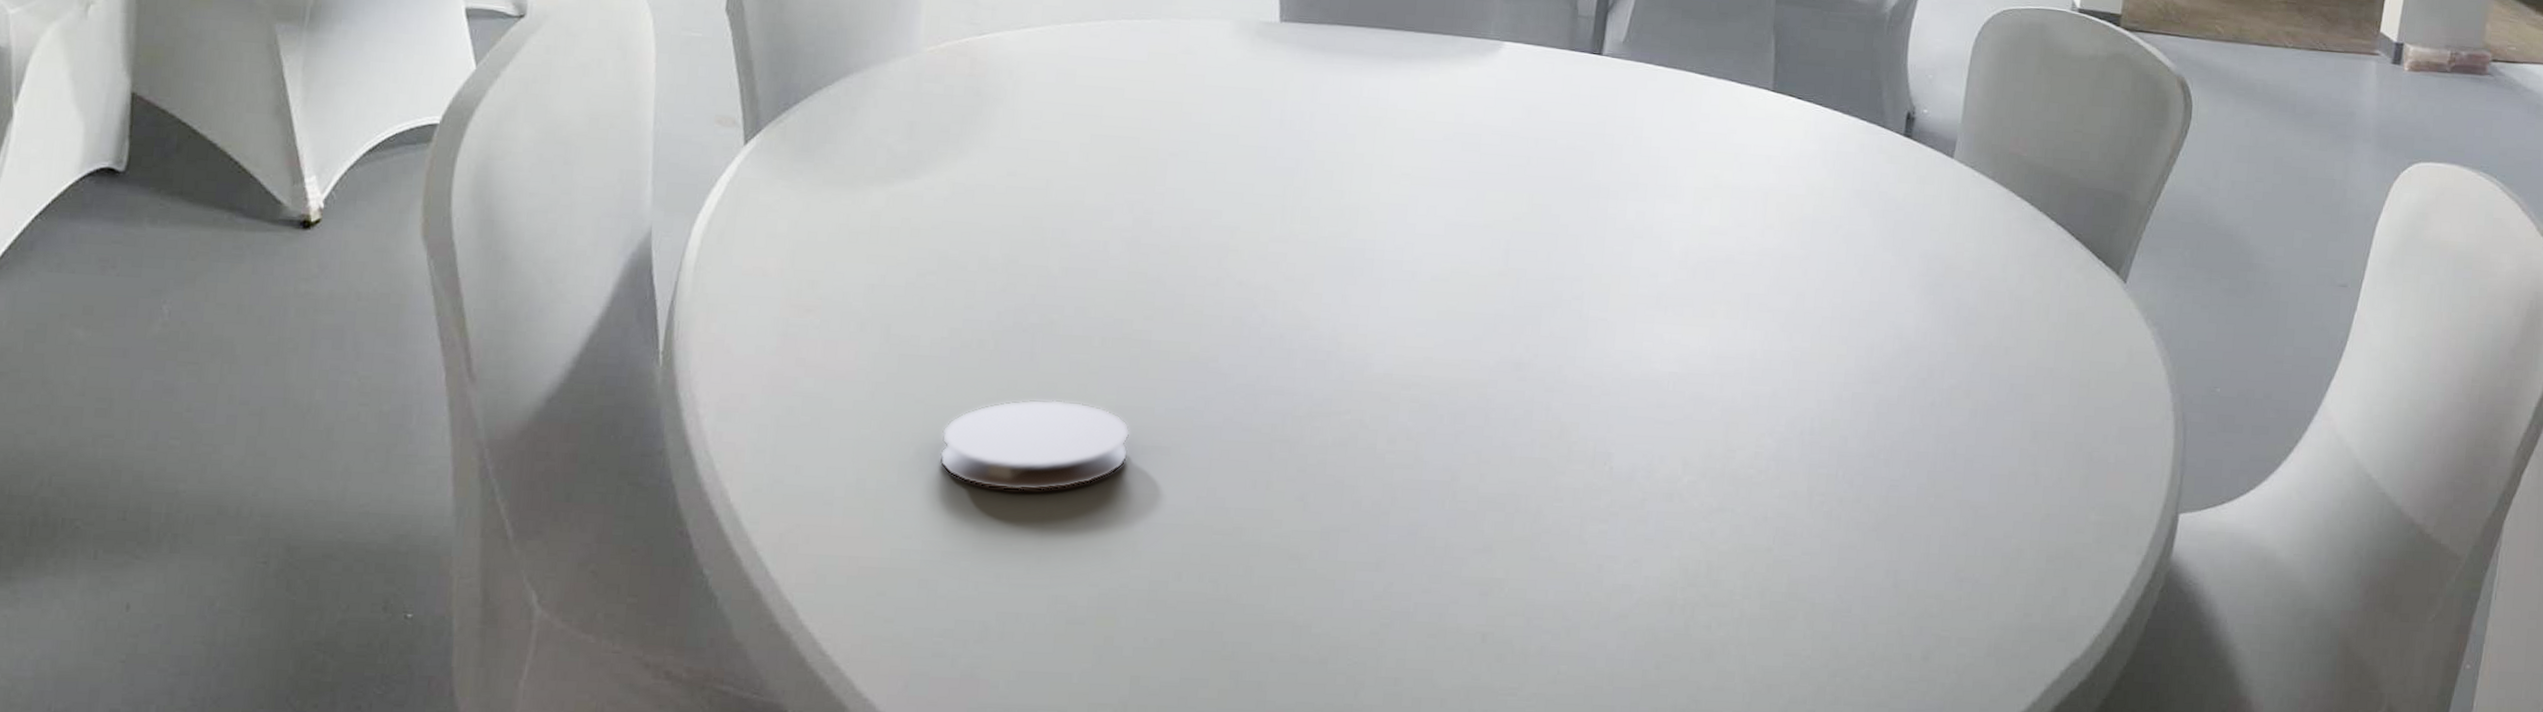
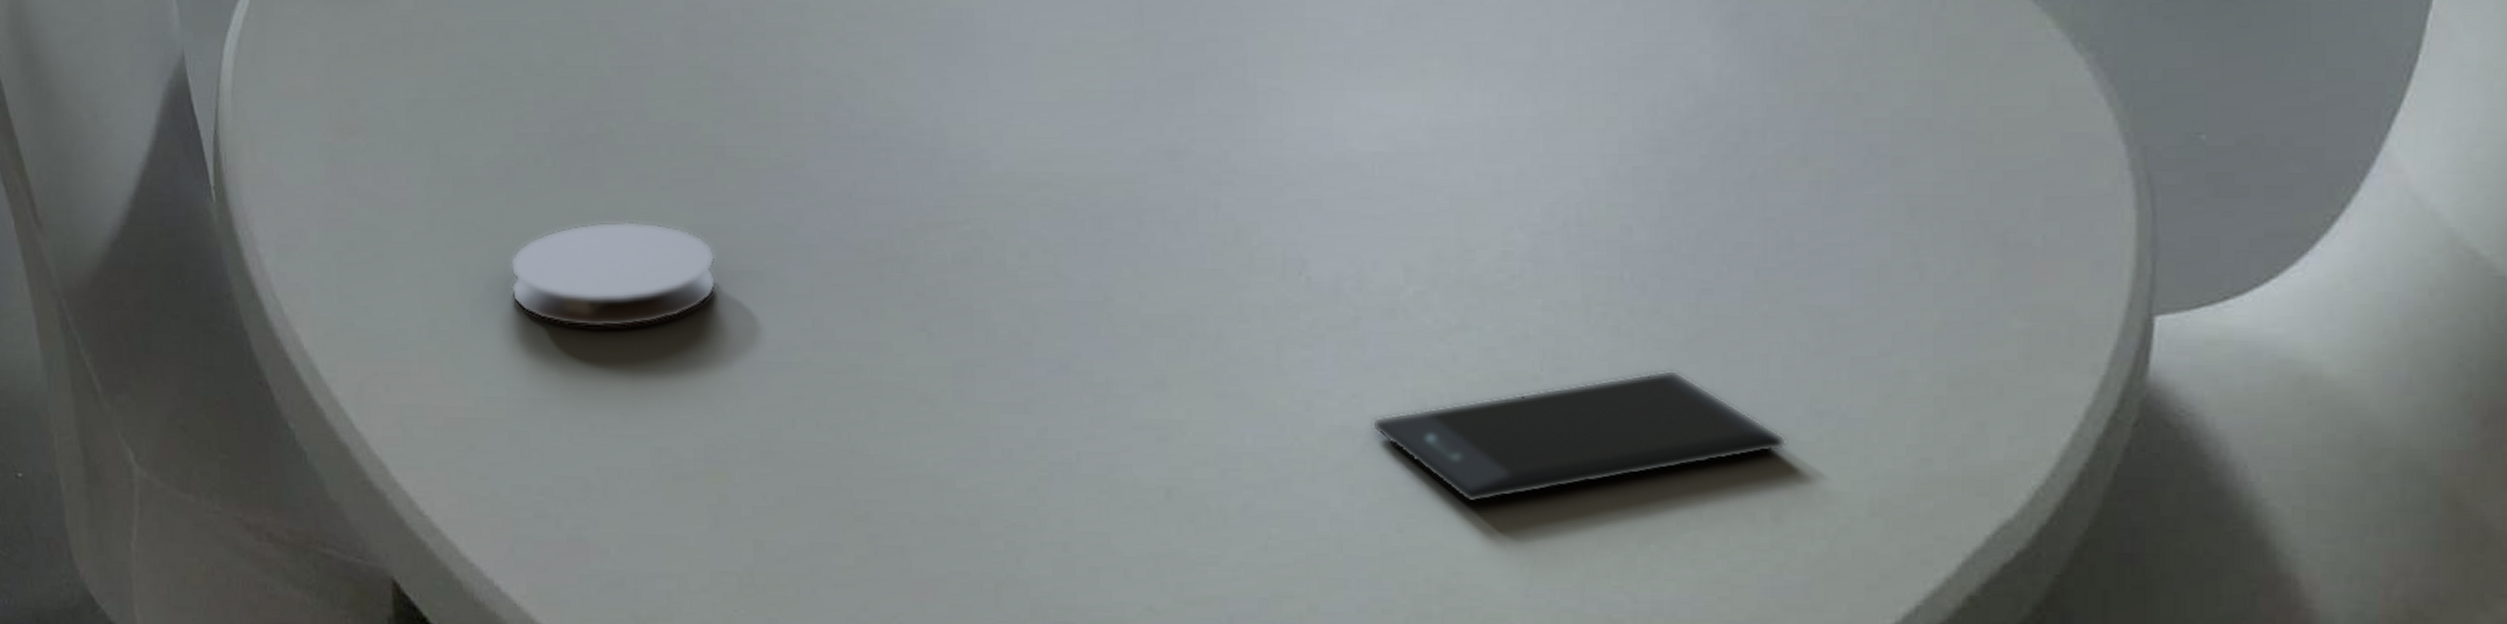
smartphone: none [1645,545,1937,647] -> present [1371,369,1786,504]

